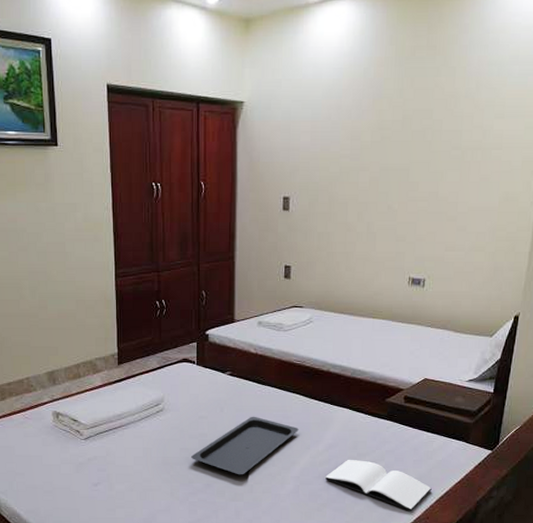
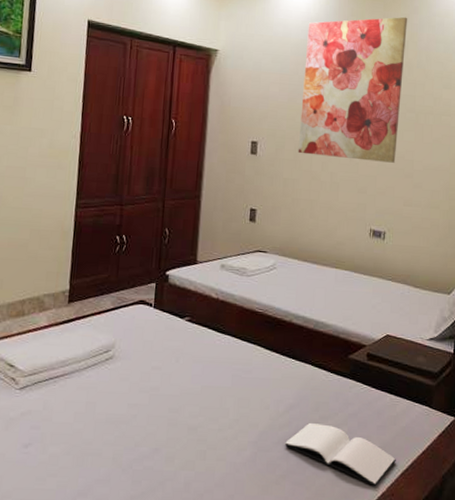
serving tray: present [191,416,299,475] -> none [139,368,259,439]
wall art: none [332,38,455,207] -> present [298,16,407,163]

